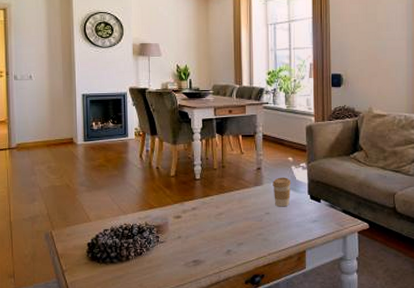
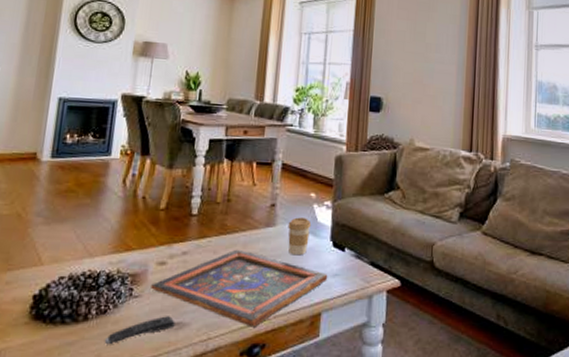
remote control: none [143,256,194,277] -> present [104,316,175,345]
painted panel: none [171,204,309,262] -> present [150,249,328,327]

